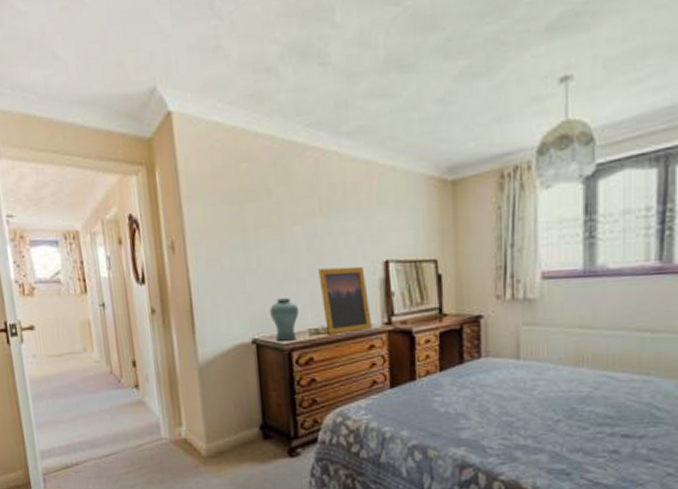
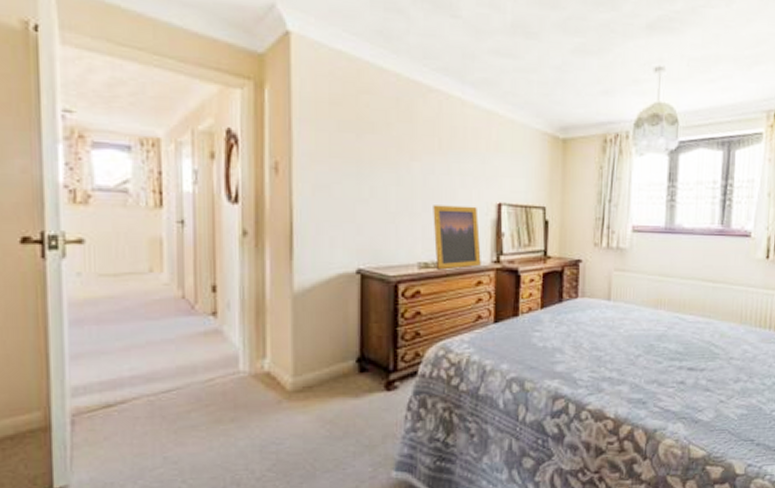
vase: present [270,298,300,341] -> none [379,230,410,273]

